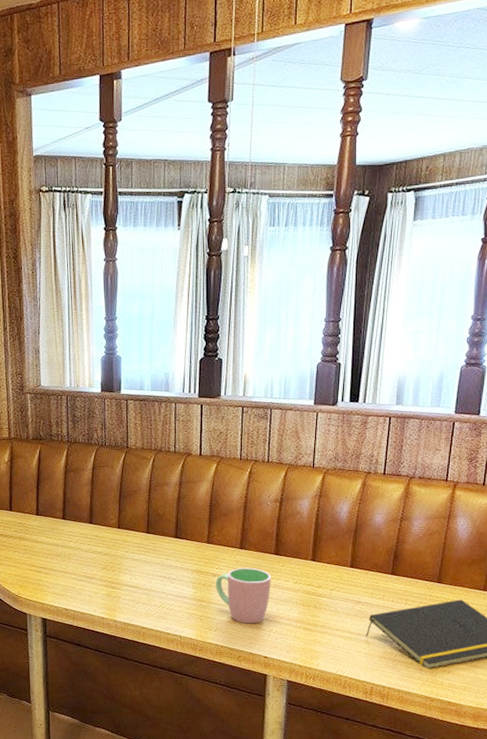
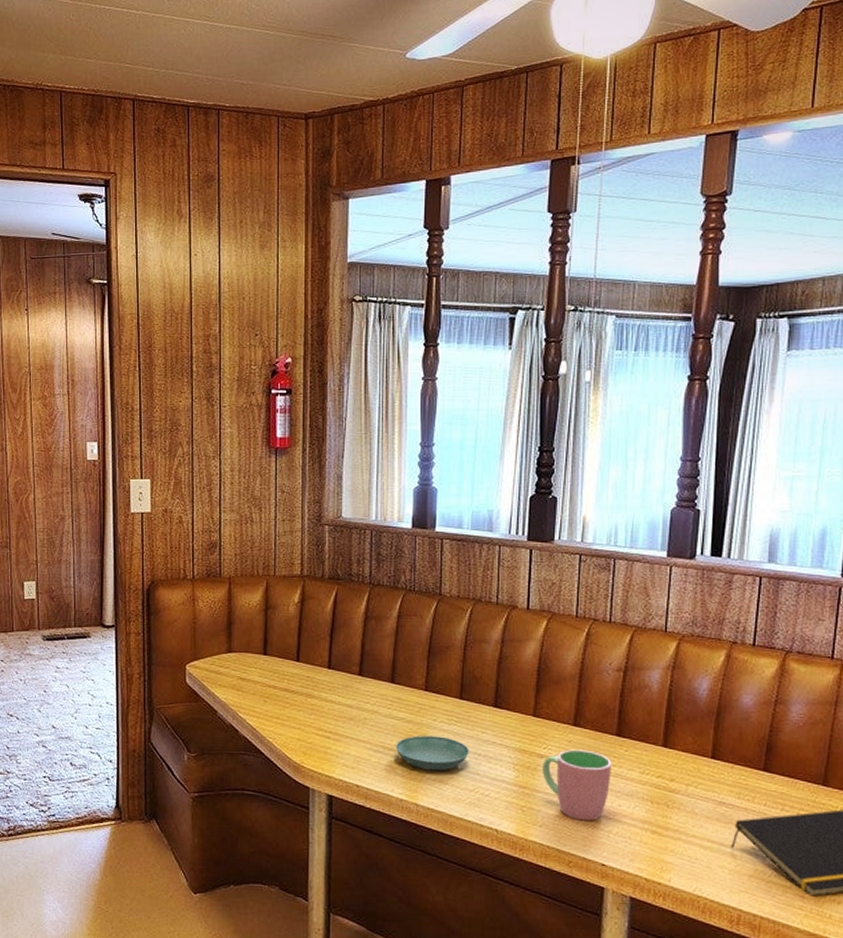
saucer: none [96,564,156,593] -> present [396,736,469,771]

